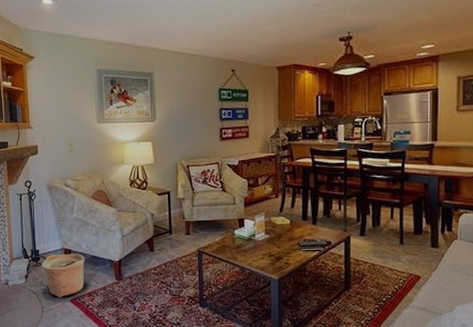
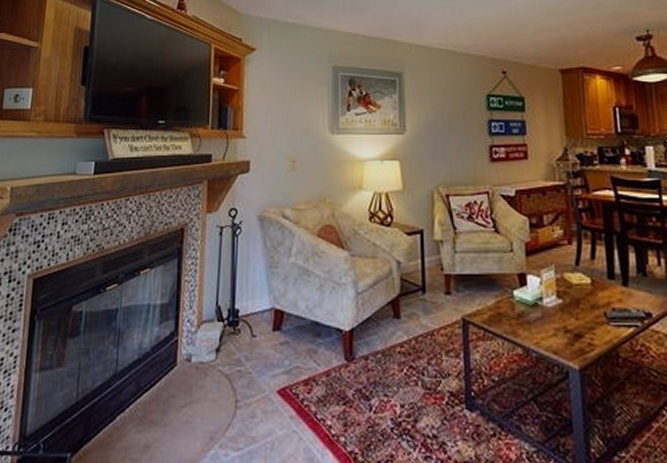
basket: present [42,253,85,298] -> none [241,316,303,387]

